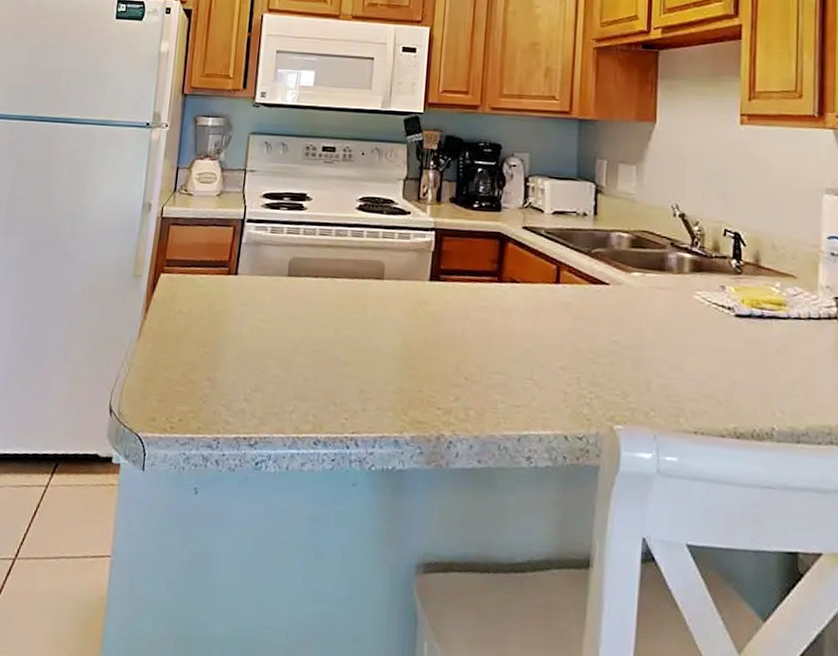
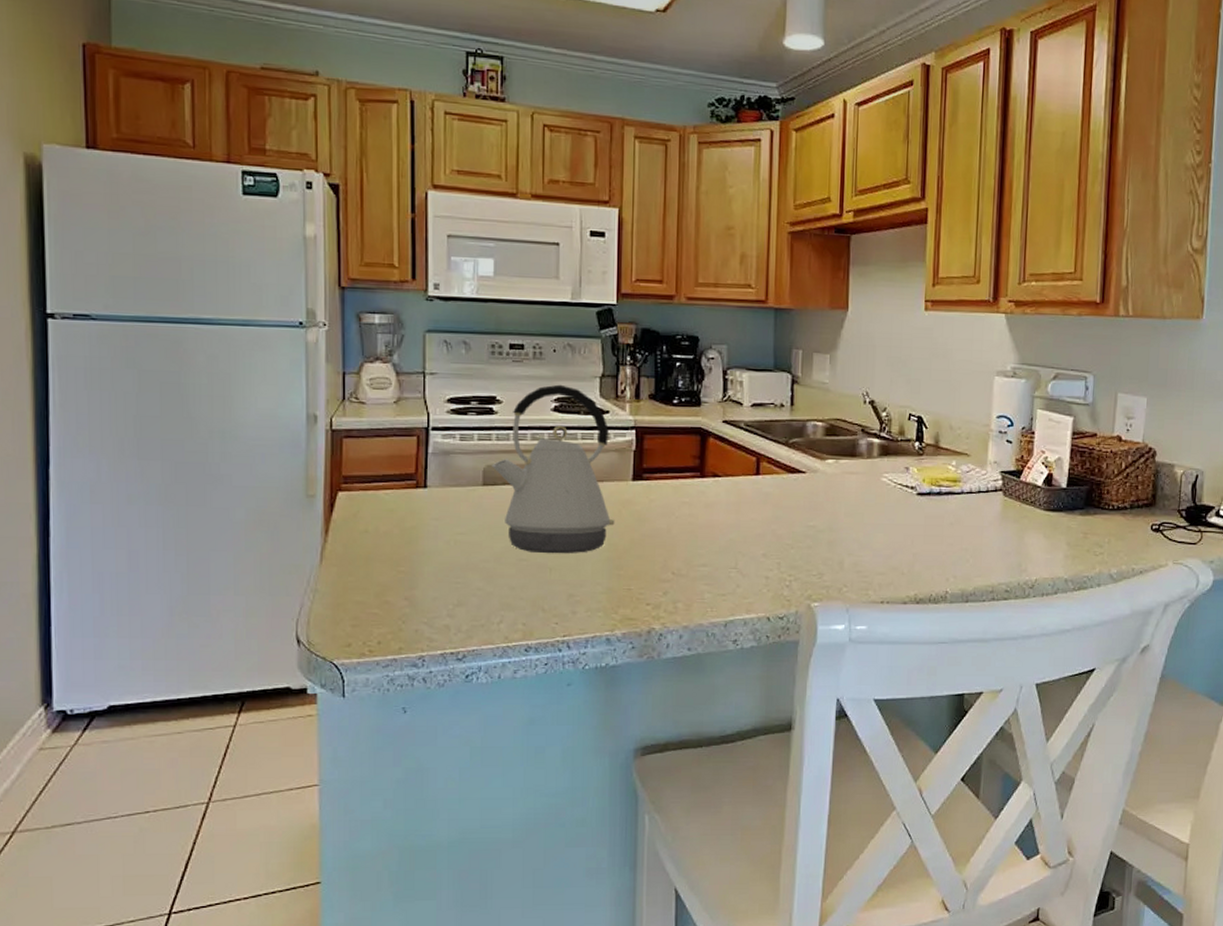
kettle: none [297,185,410,350] -> present [492,384,615,554]

